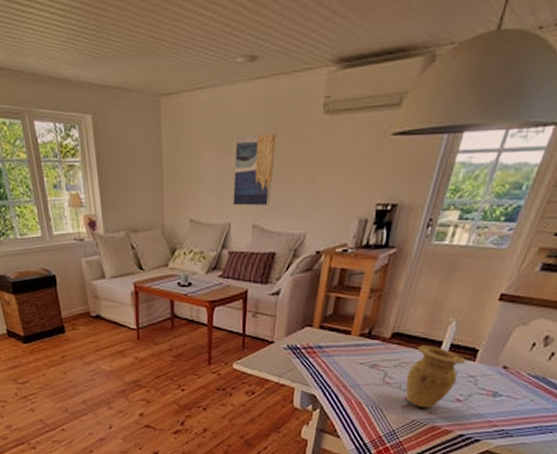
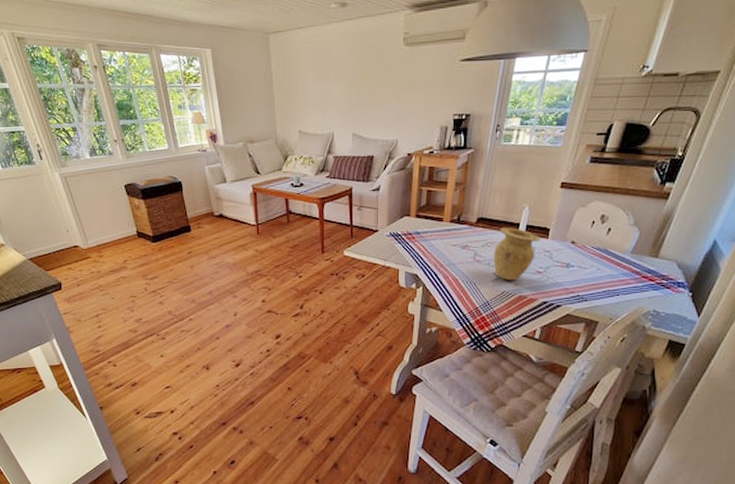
wall art: present [233,133,277,206] -> none [334,61,367,119]

